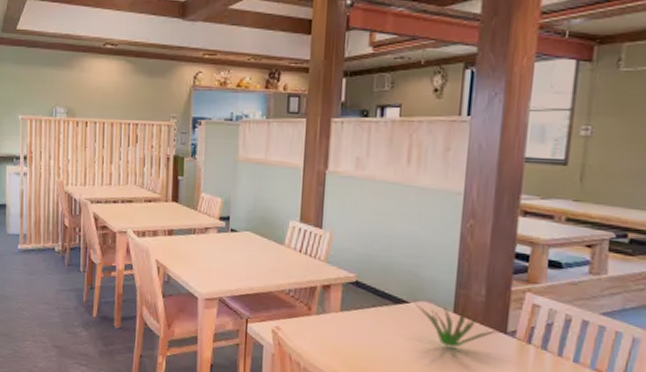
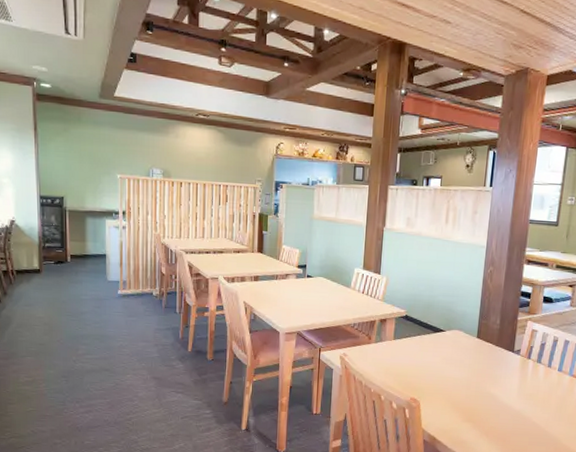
succulent plant: present [415,298,504,347] -> none [449,326,512,364]

